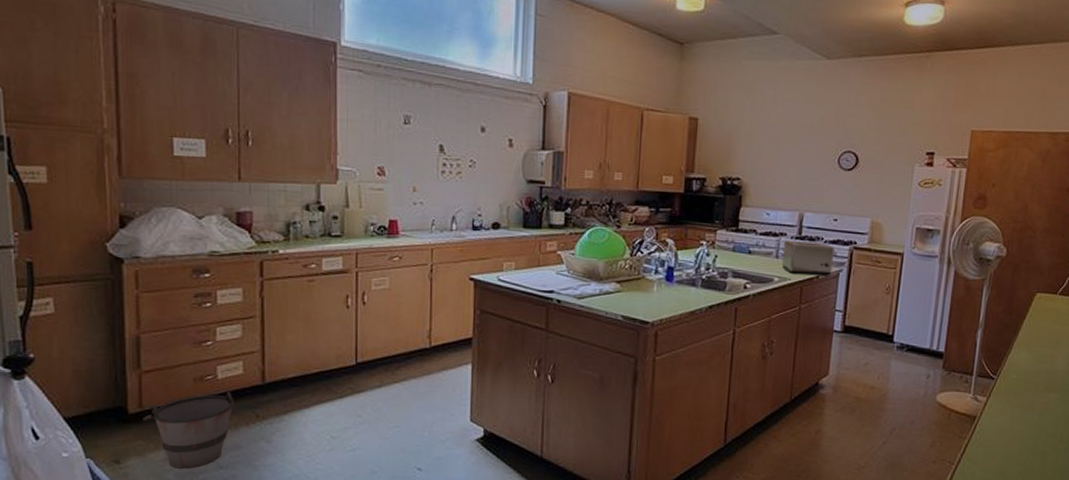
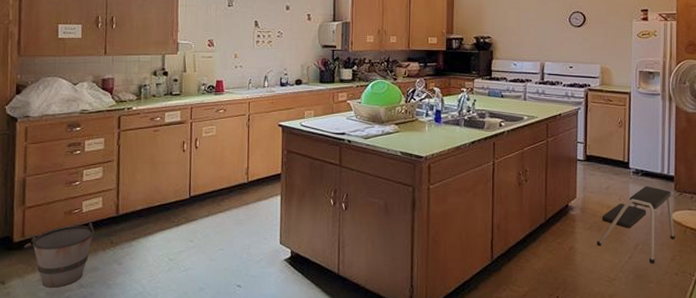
toaster: present [781,241,834,276] -> none [529,86,572,114]
step stool: none [847,363,938,450] -> present [596,186,676,263]

